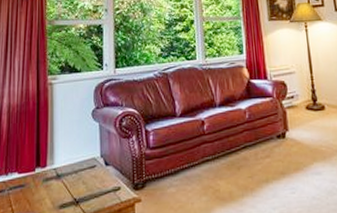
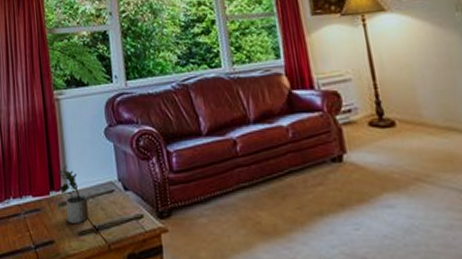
potted plant: none [46,144,71,198] -> present [58,165,89,224]

